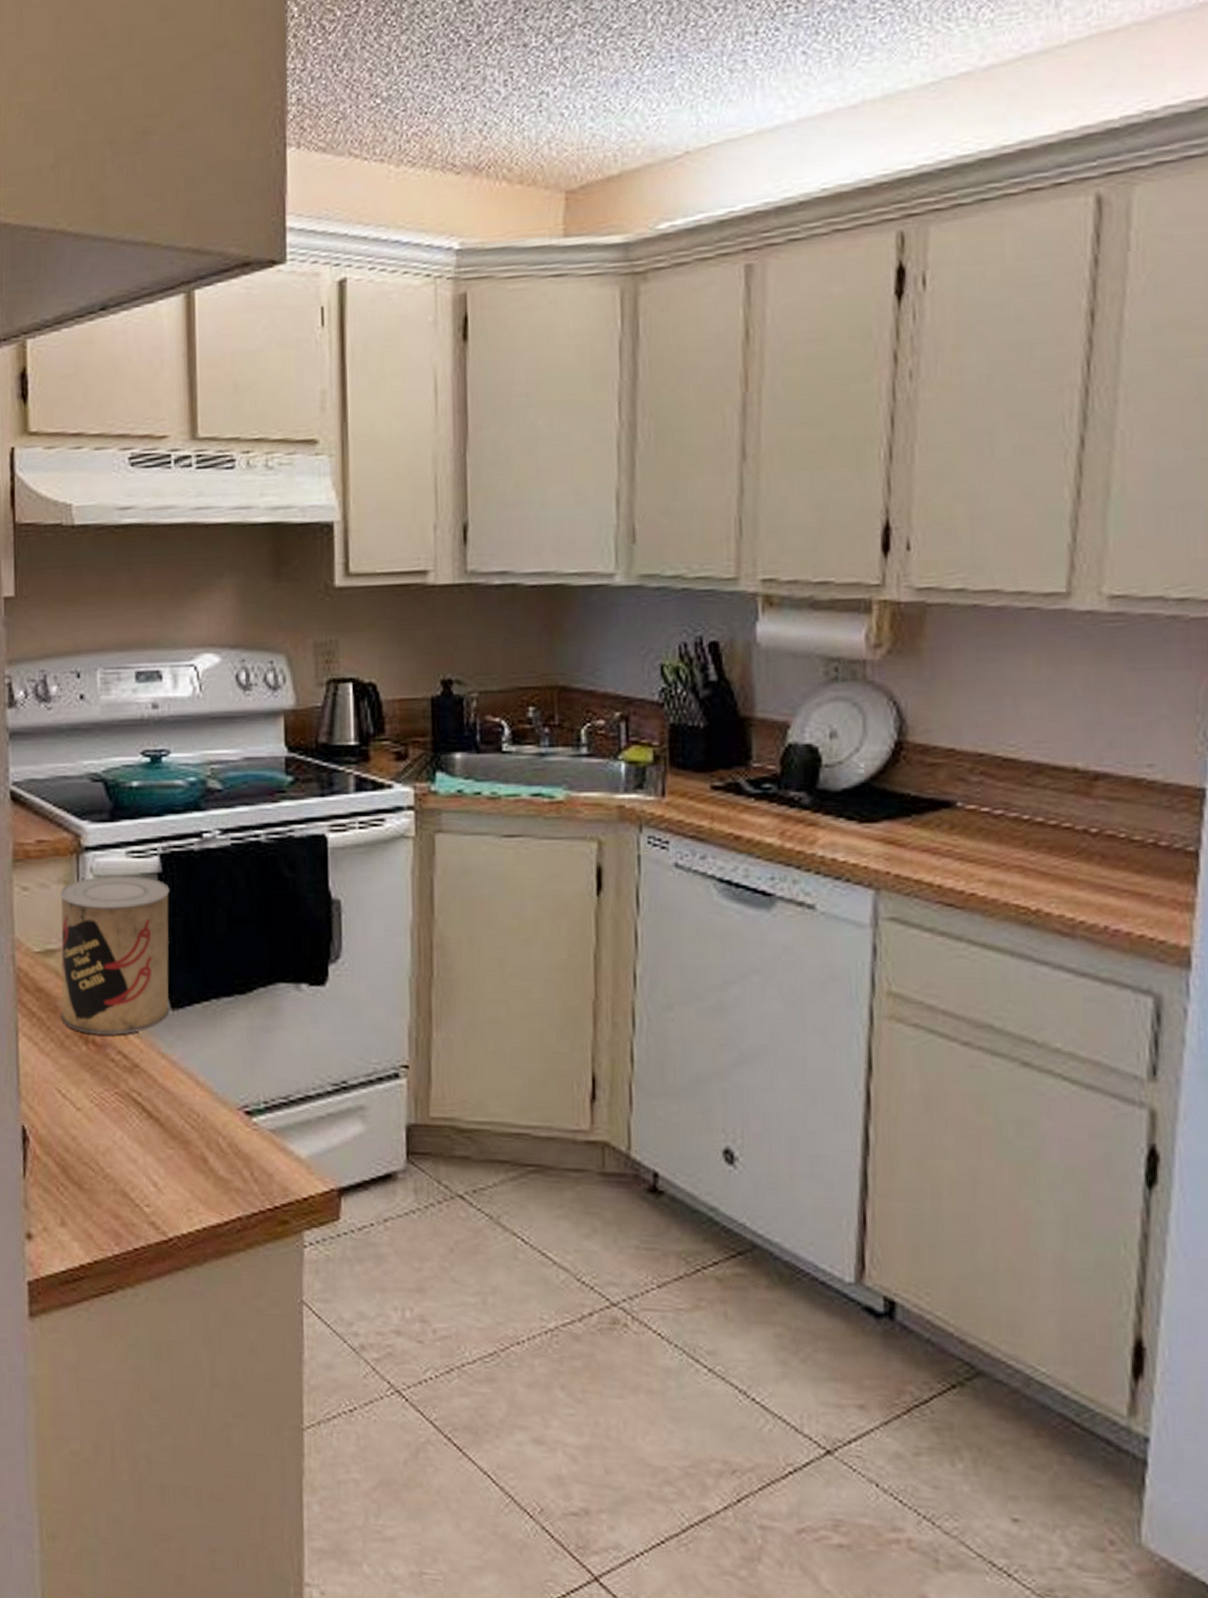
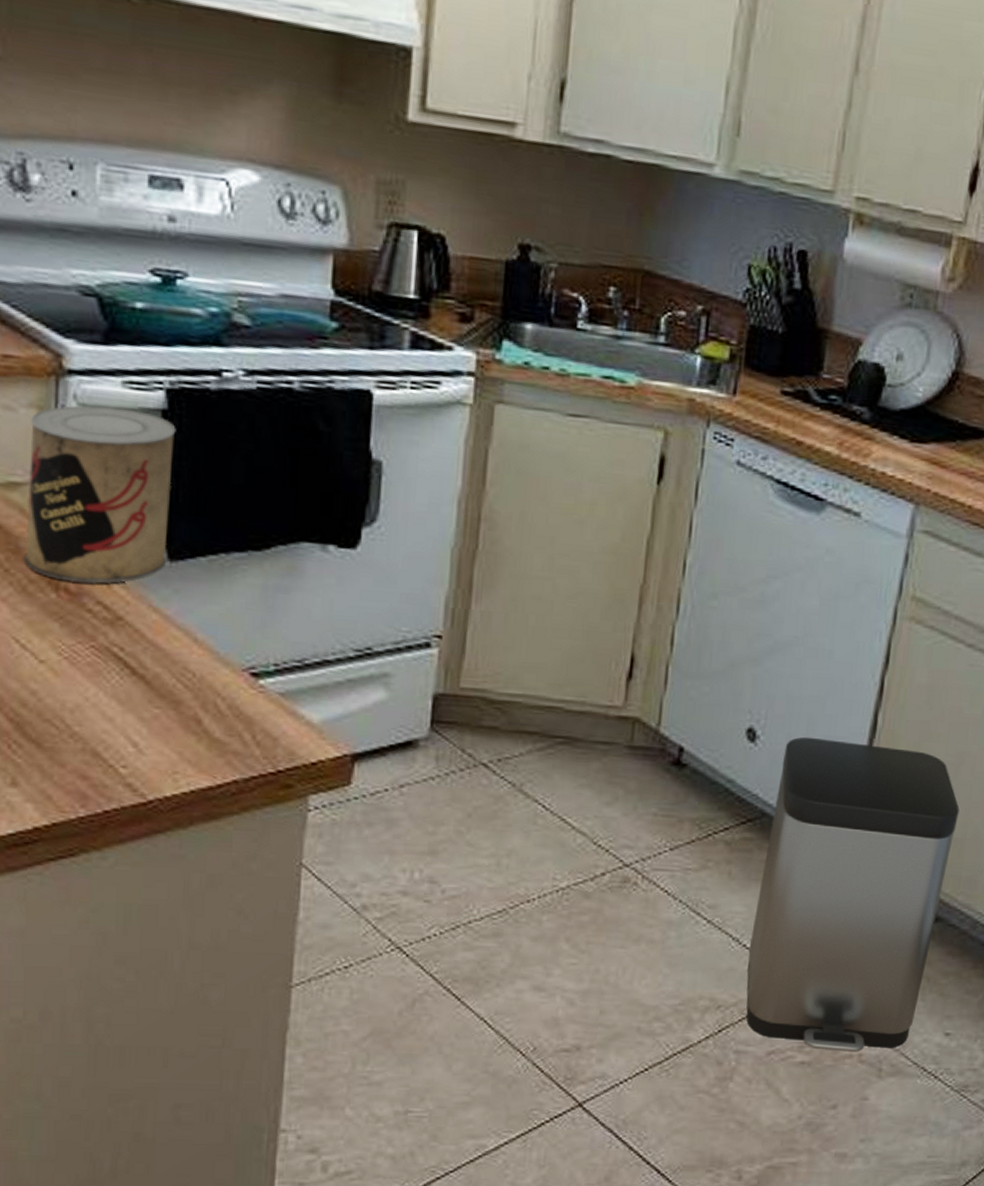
pedal bin: none [758,1156,985,1537] -> present [746,736,960,1052]

